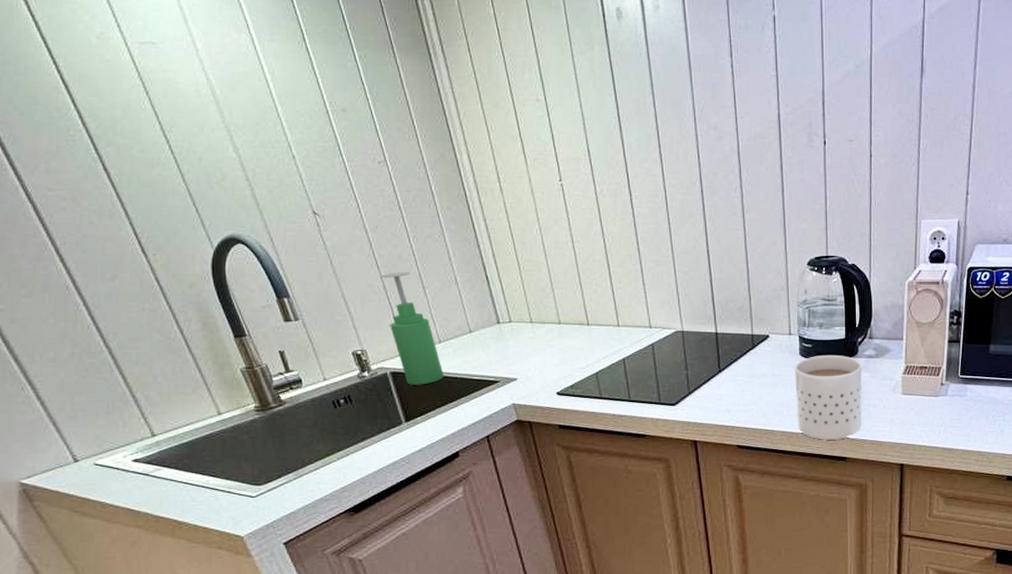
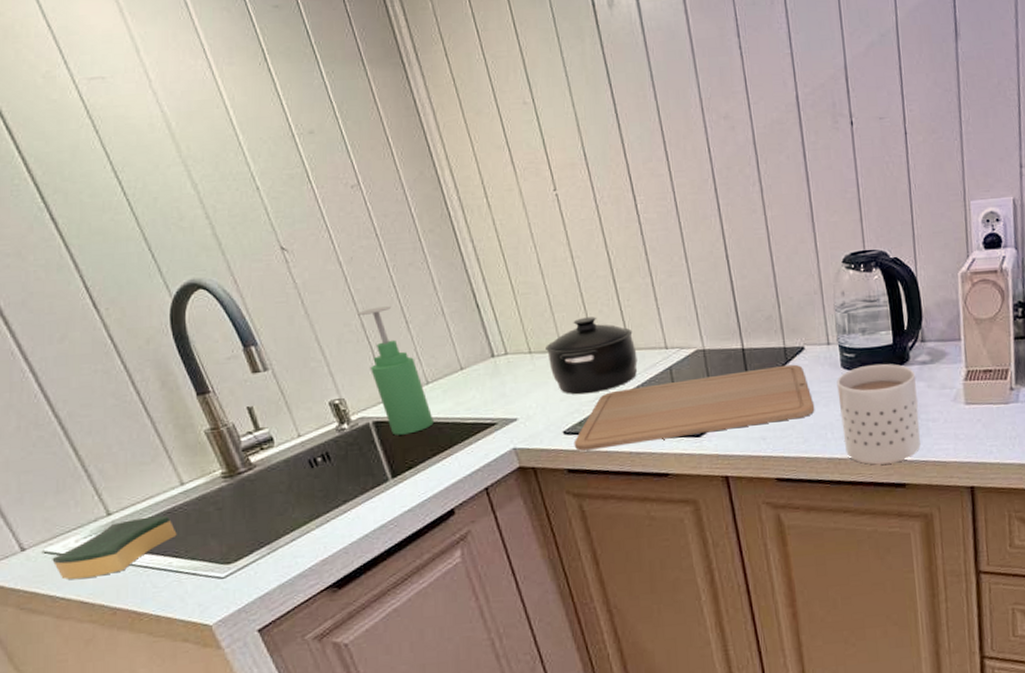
sponge: none [102,440,214,490] -> present [52,515,177,580]
saucepan: none [545,295,624,362] -> present [546,316,637,395]
chopping board: none [565,349,774,411] -> present [574,364,815,452]

